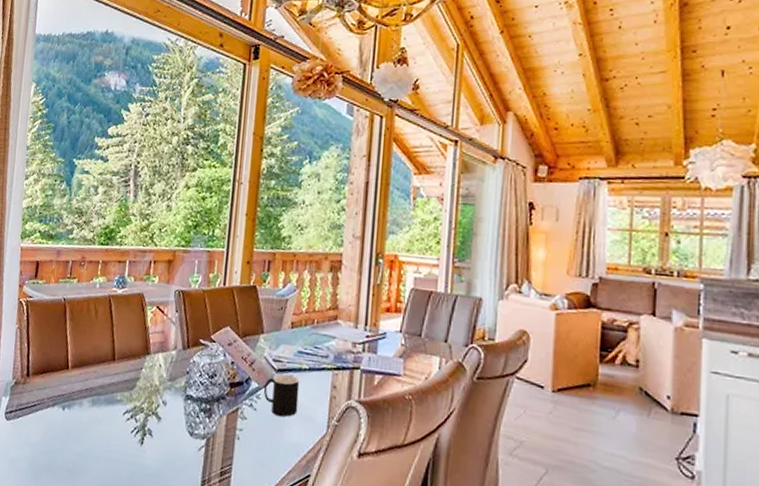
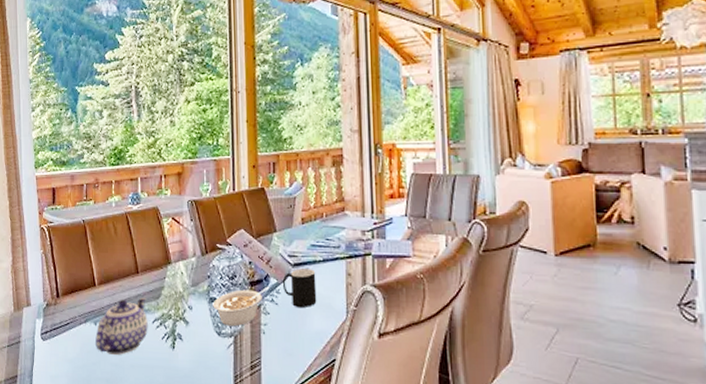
teapot: none [61,385,120,445] -> present [95,298,148,355]
legume: none [188,389,250,429] -> present [213,286,270,327]

